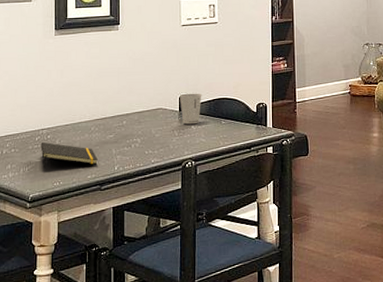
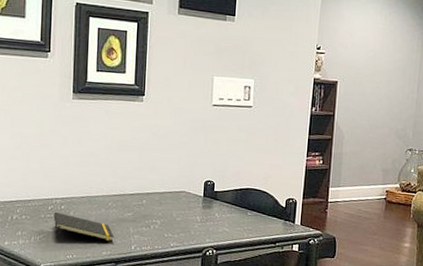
dixie cup: present [179,93,202,125] -> none [204,178,229,212]

